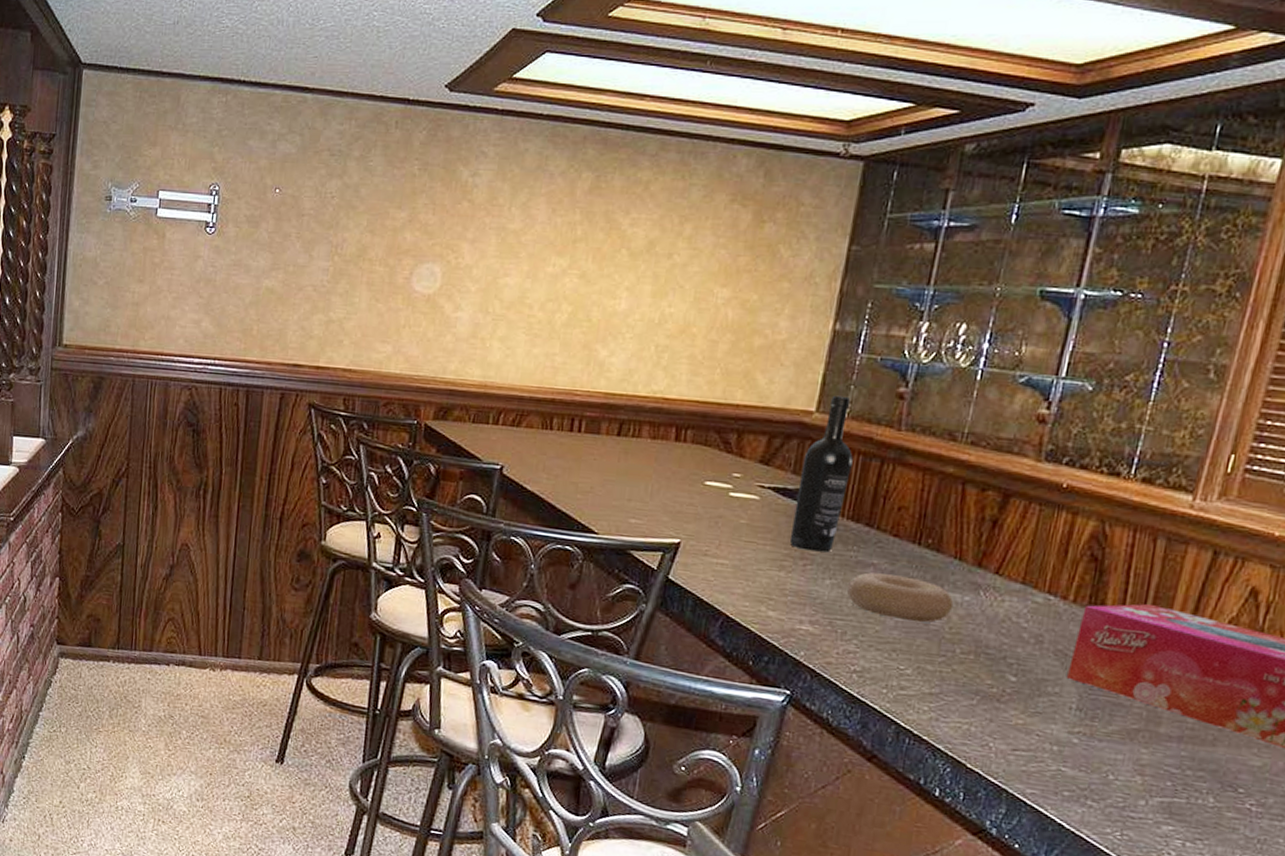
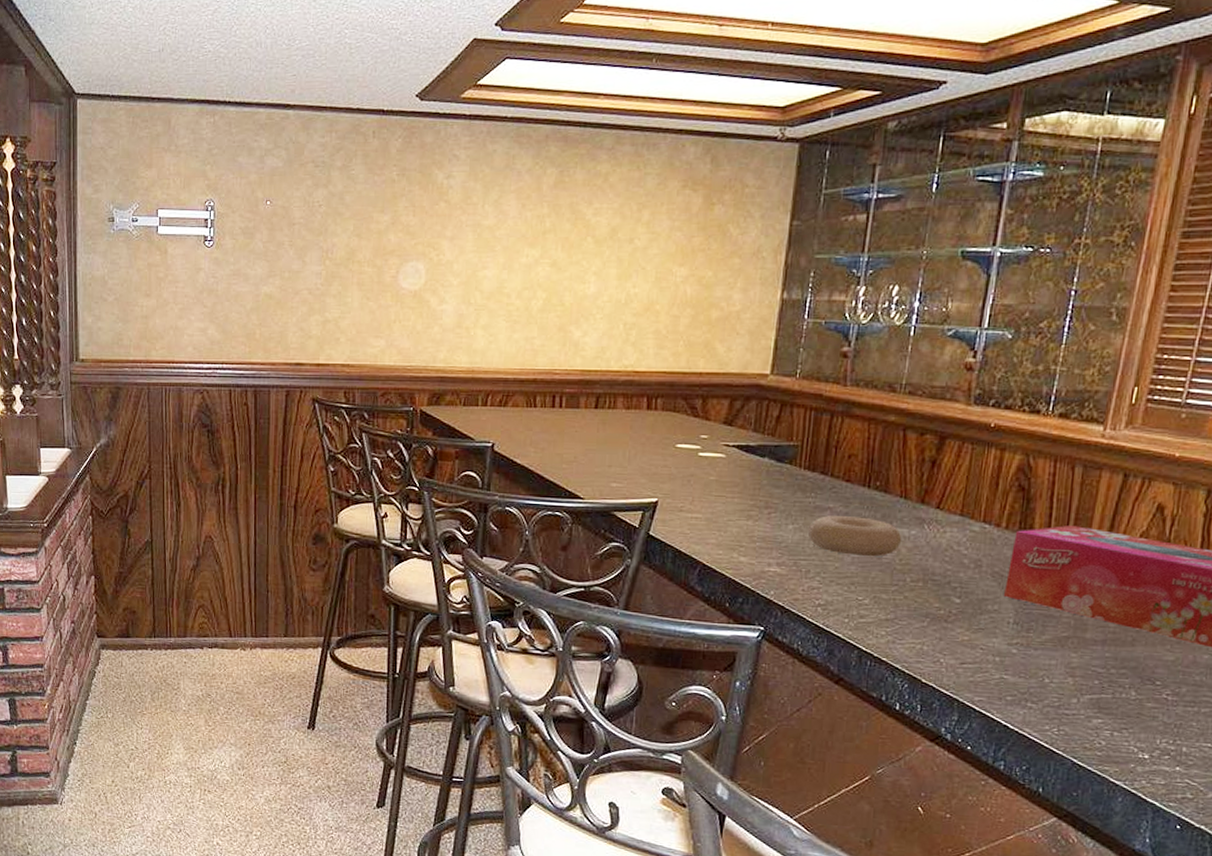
wine bottle: present [789,395,853,553] -> none [754,358,806,501]

